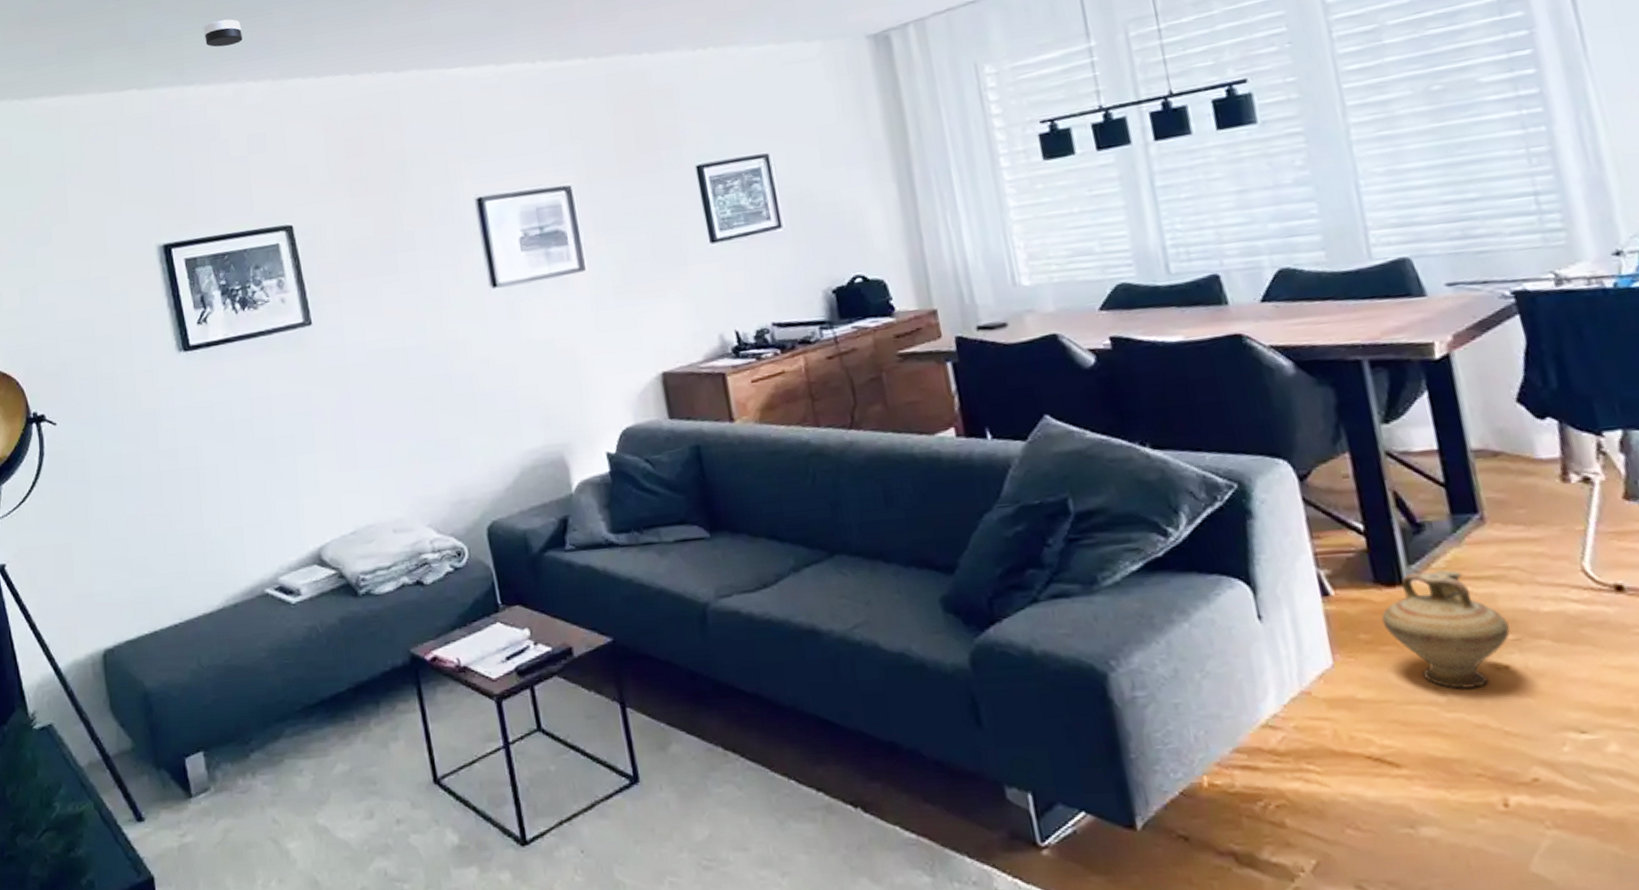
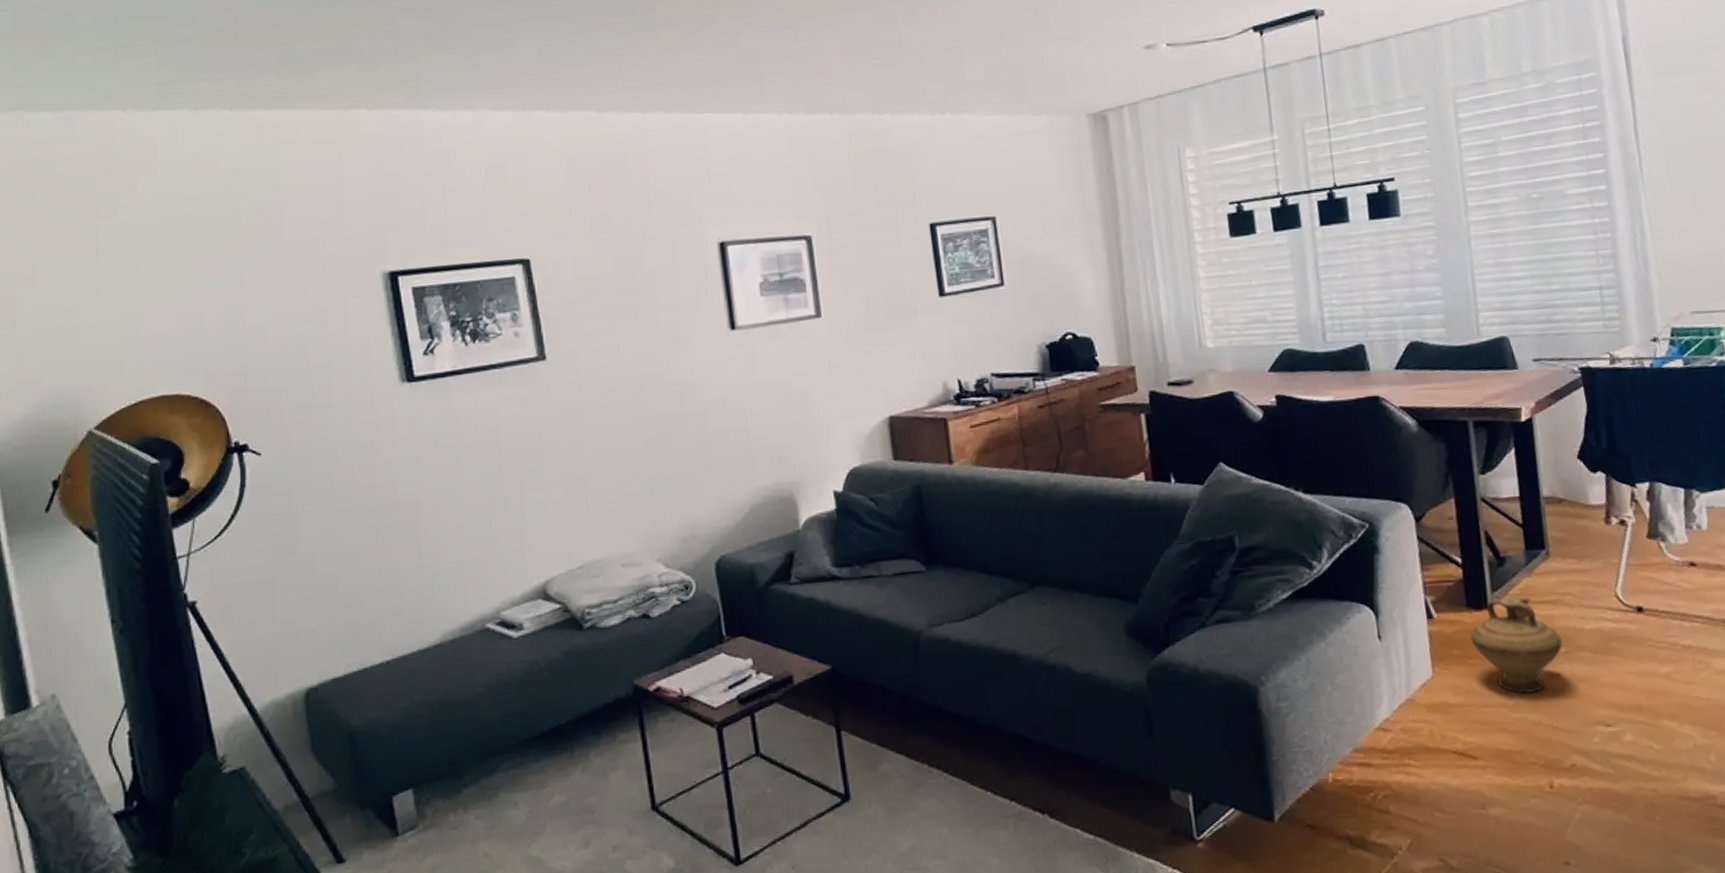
smoke detector: present [203,19,243,47] -> none [441,44,484,73]

